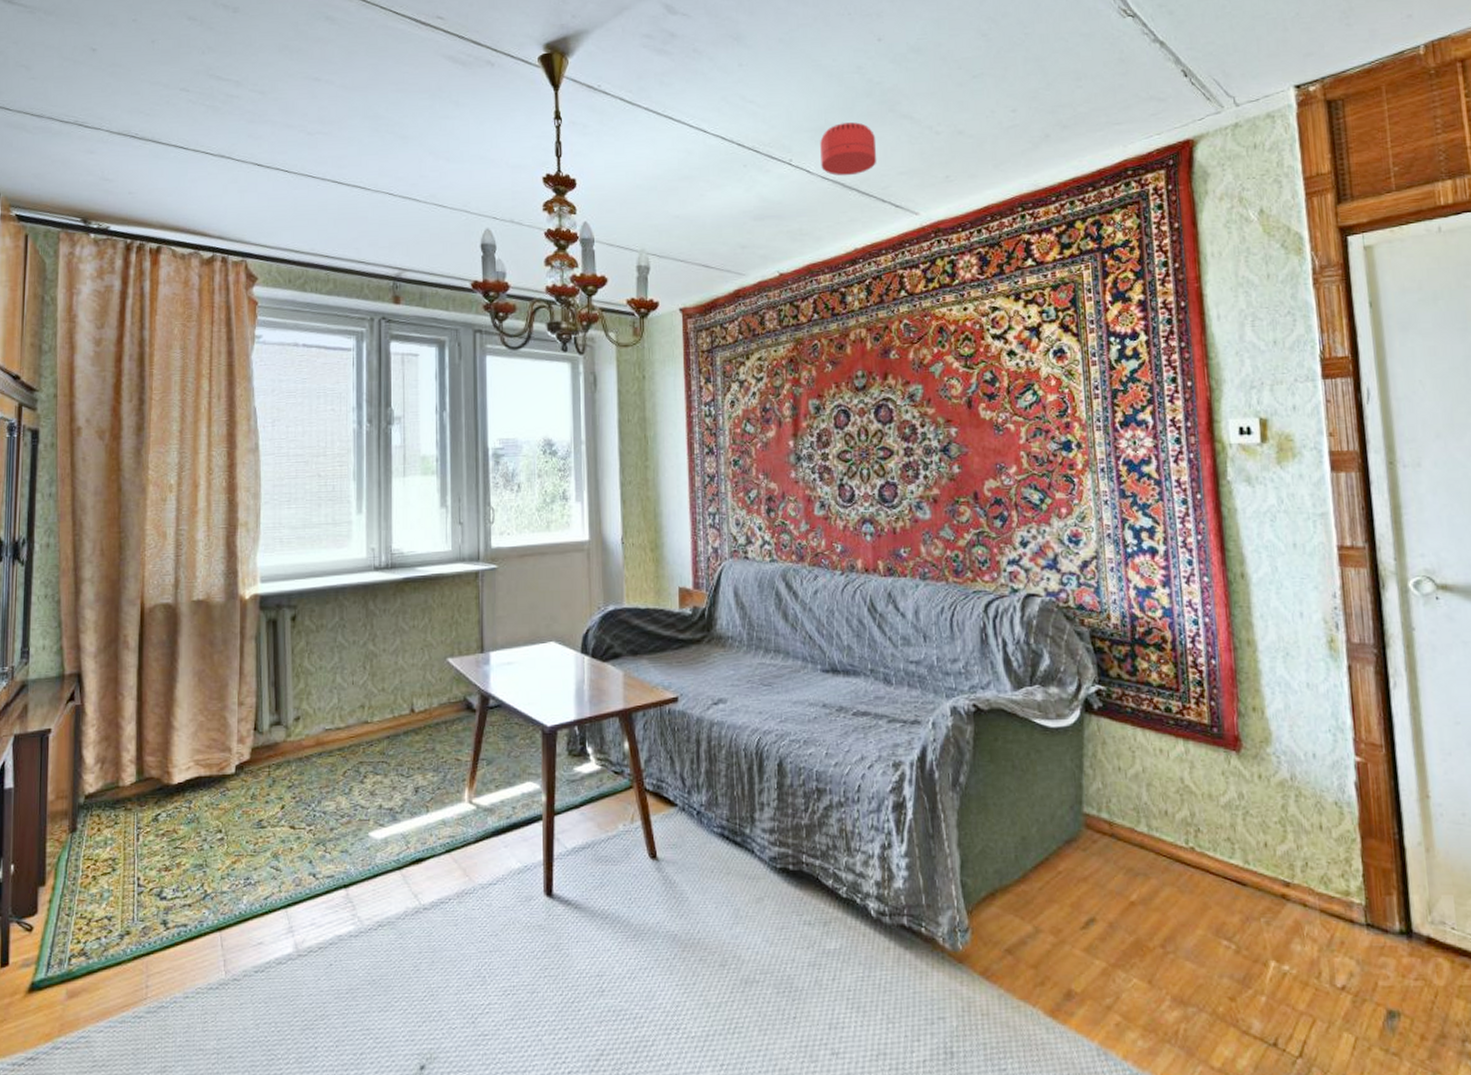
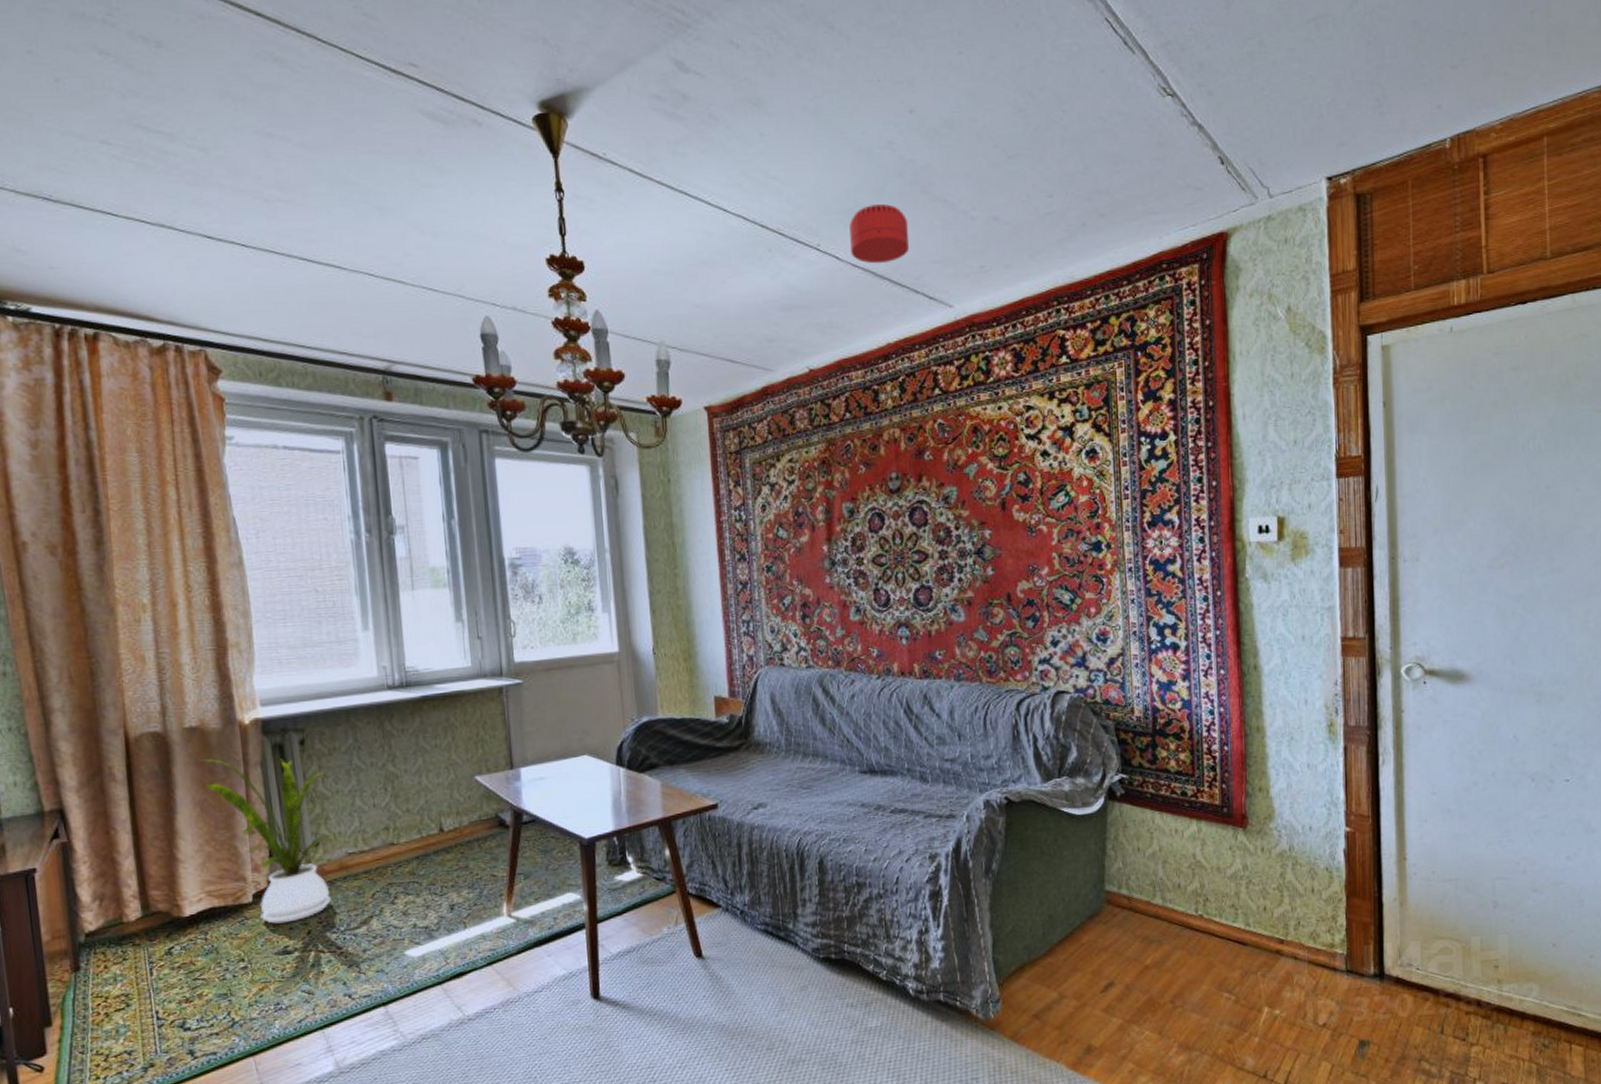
house plant: none [202,631,324,796] -> present [199,759,346,924]

